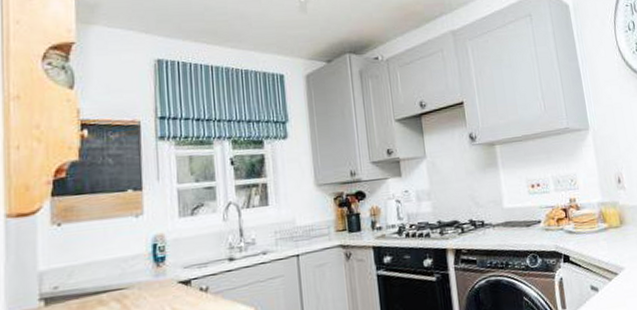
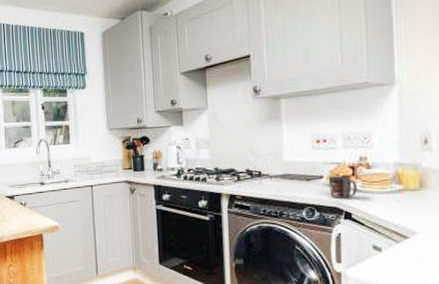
mug: none [545,218,572,243] -> present [328,176,358,198]

